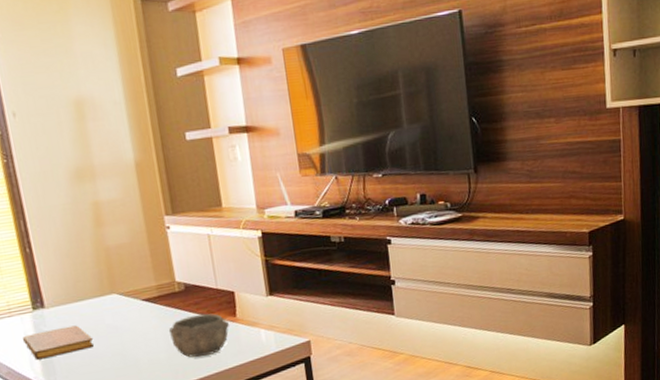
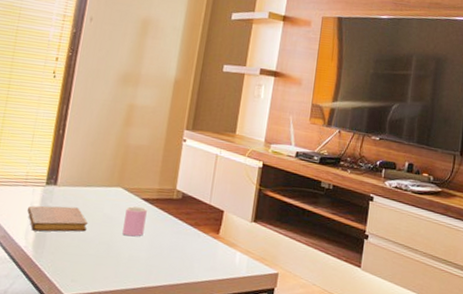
cup: none [129,308,156,342] -> present [122,206,147,237]
bowl: present [168,313,229,358] -> none [155,224,211,265]

